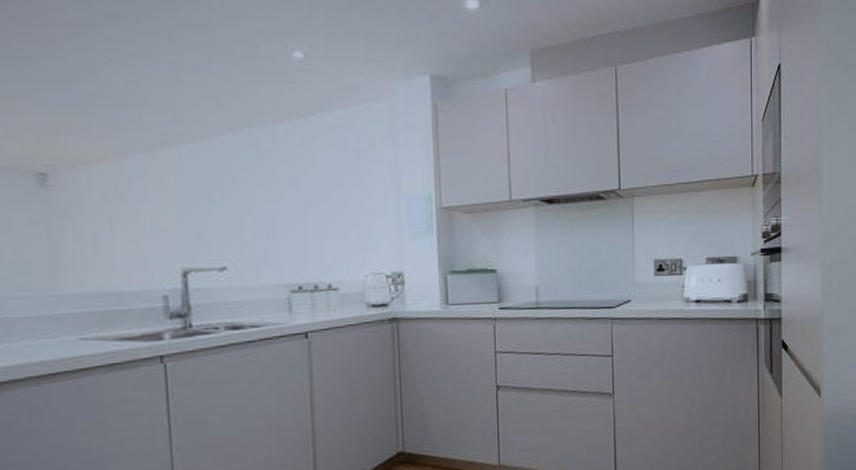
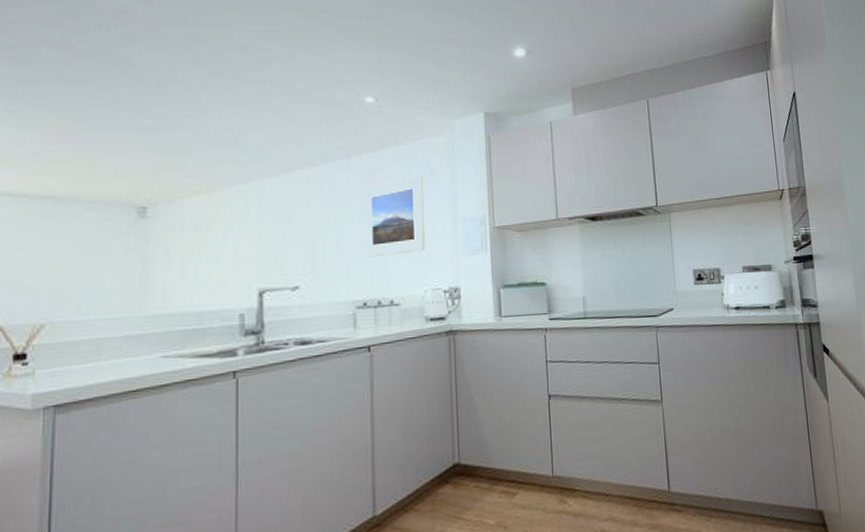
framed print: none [294,147,365,237] -> present [363,175,425,258]

